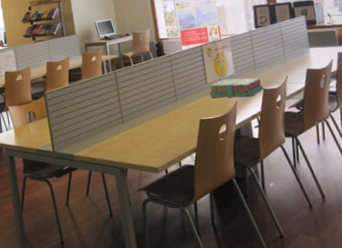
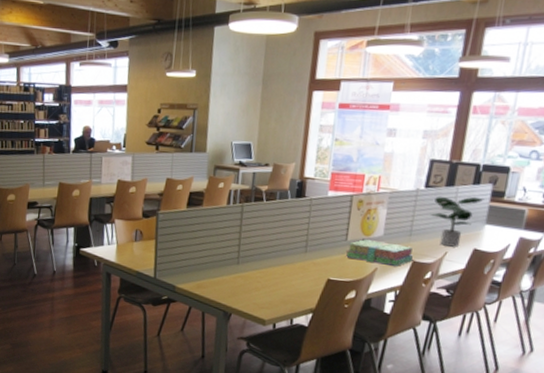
potted plant: none [265,27,302,72] -> present [429,196,484,247]

